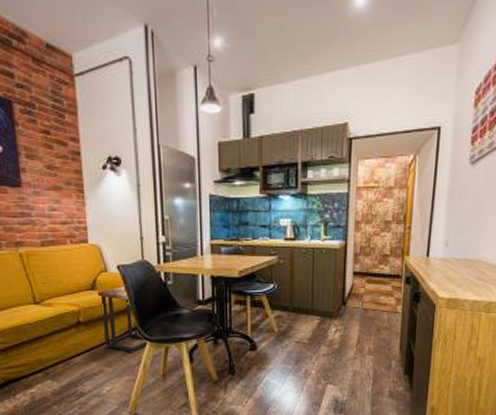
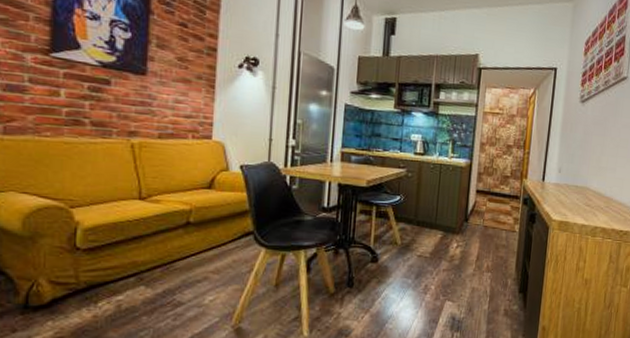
side table: present [97,286,149,353] -> none [214,187,264,260]

